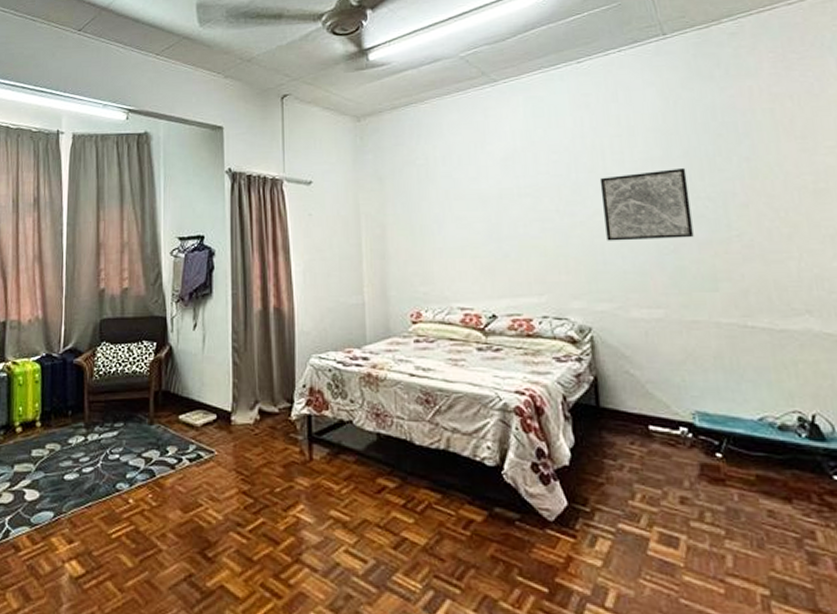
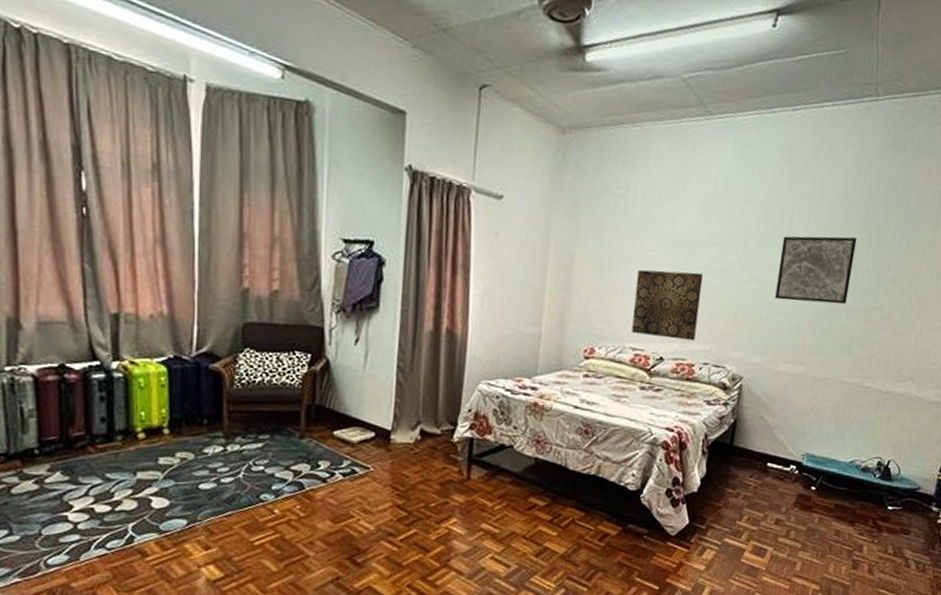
wall art: none [451,225,527,294] -> present [631,269,704,341]

